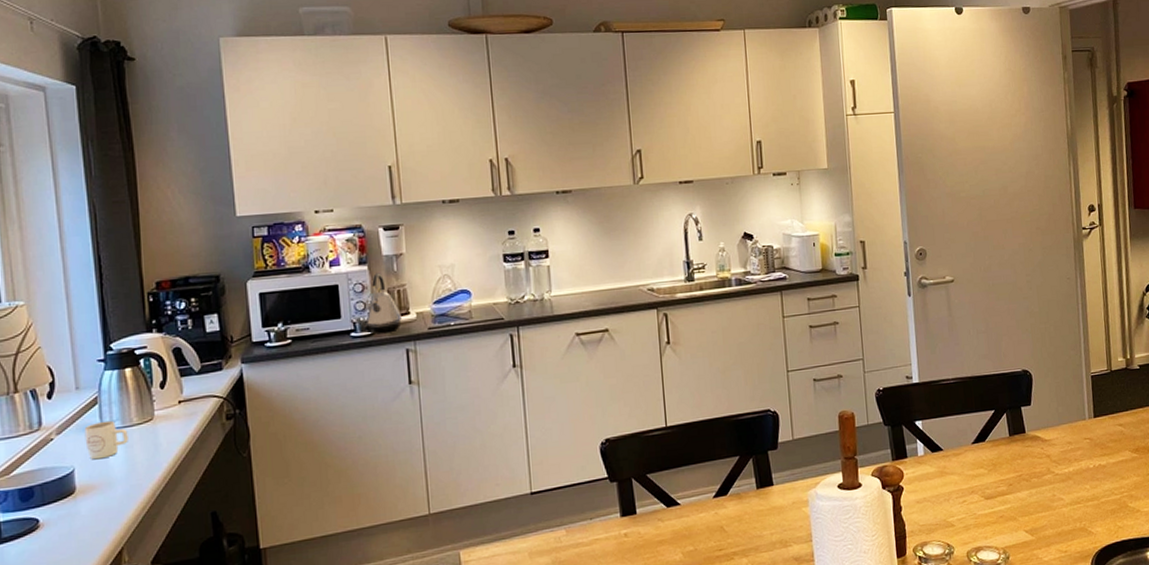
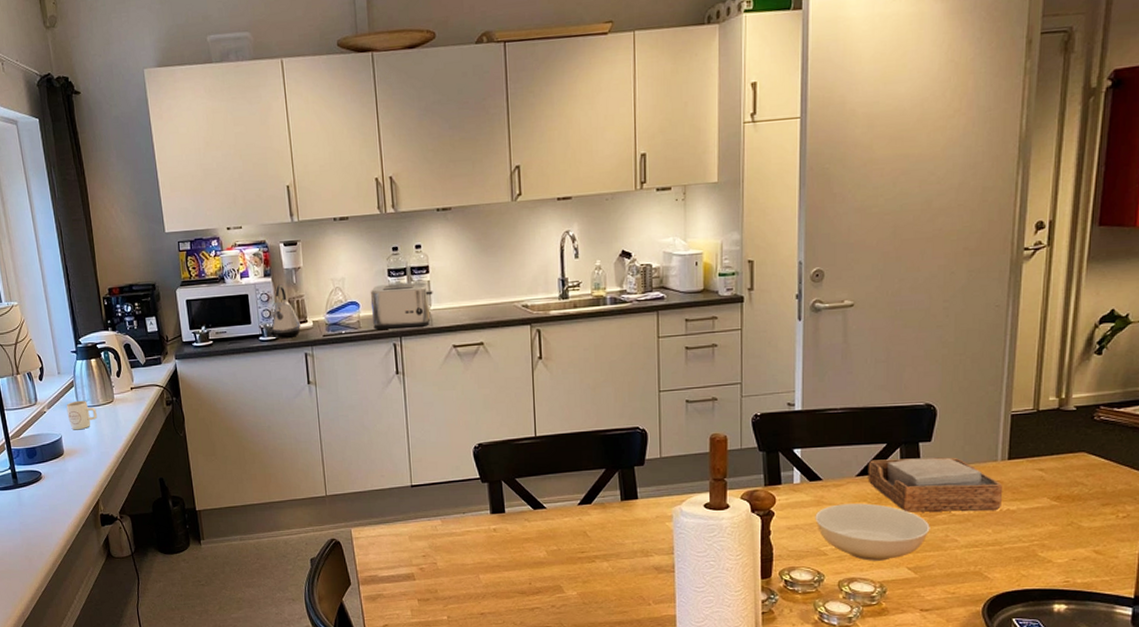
toaster: none [483,267,554,321] -> present [370,282,433,331]
bowl: none [940,470,1040,528] -> present [815,503,930,561]
napkin holder: none [981,418,1095,476] -> present [868,457,1003,512]

